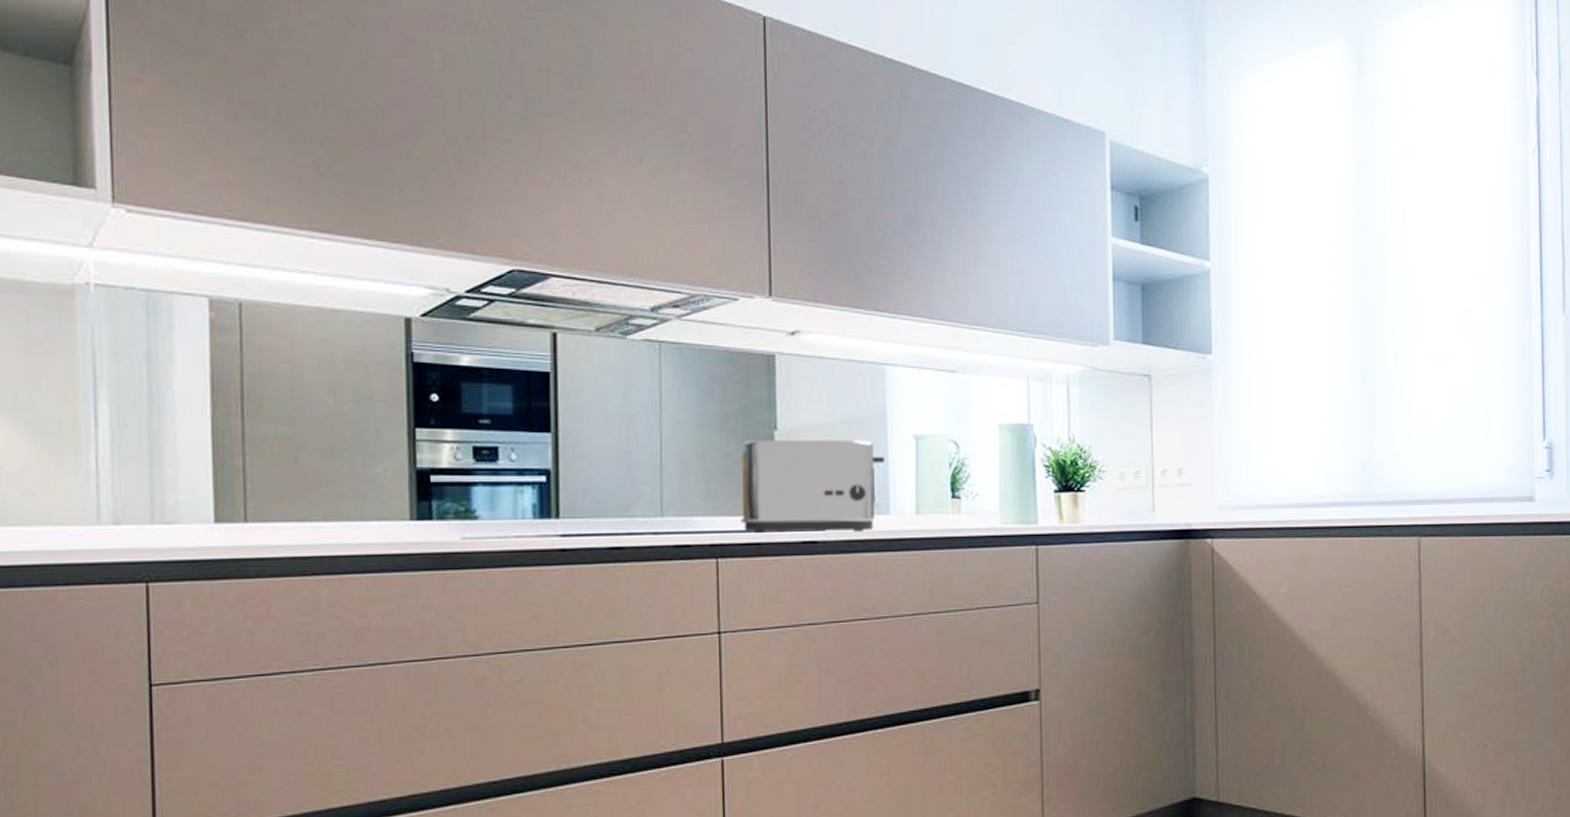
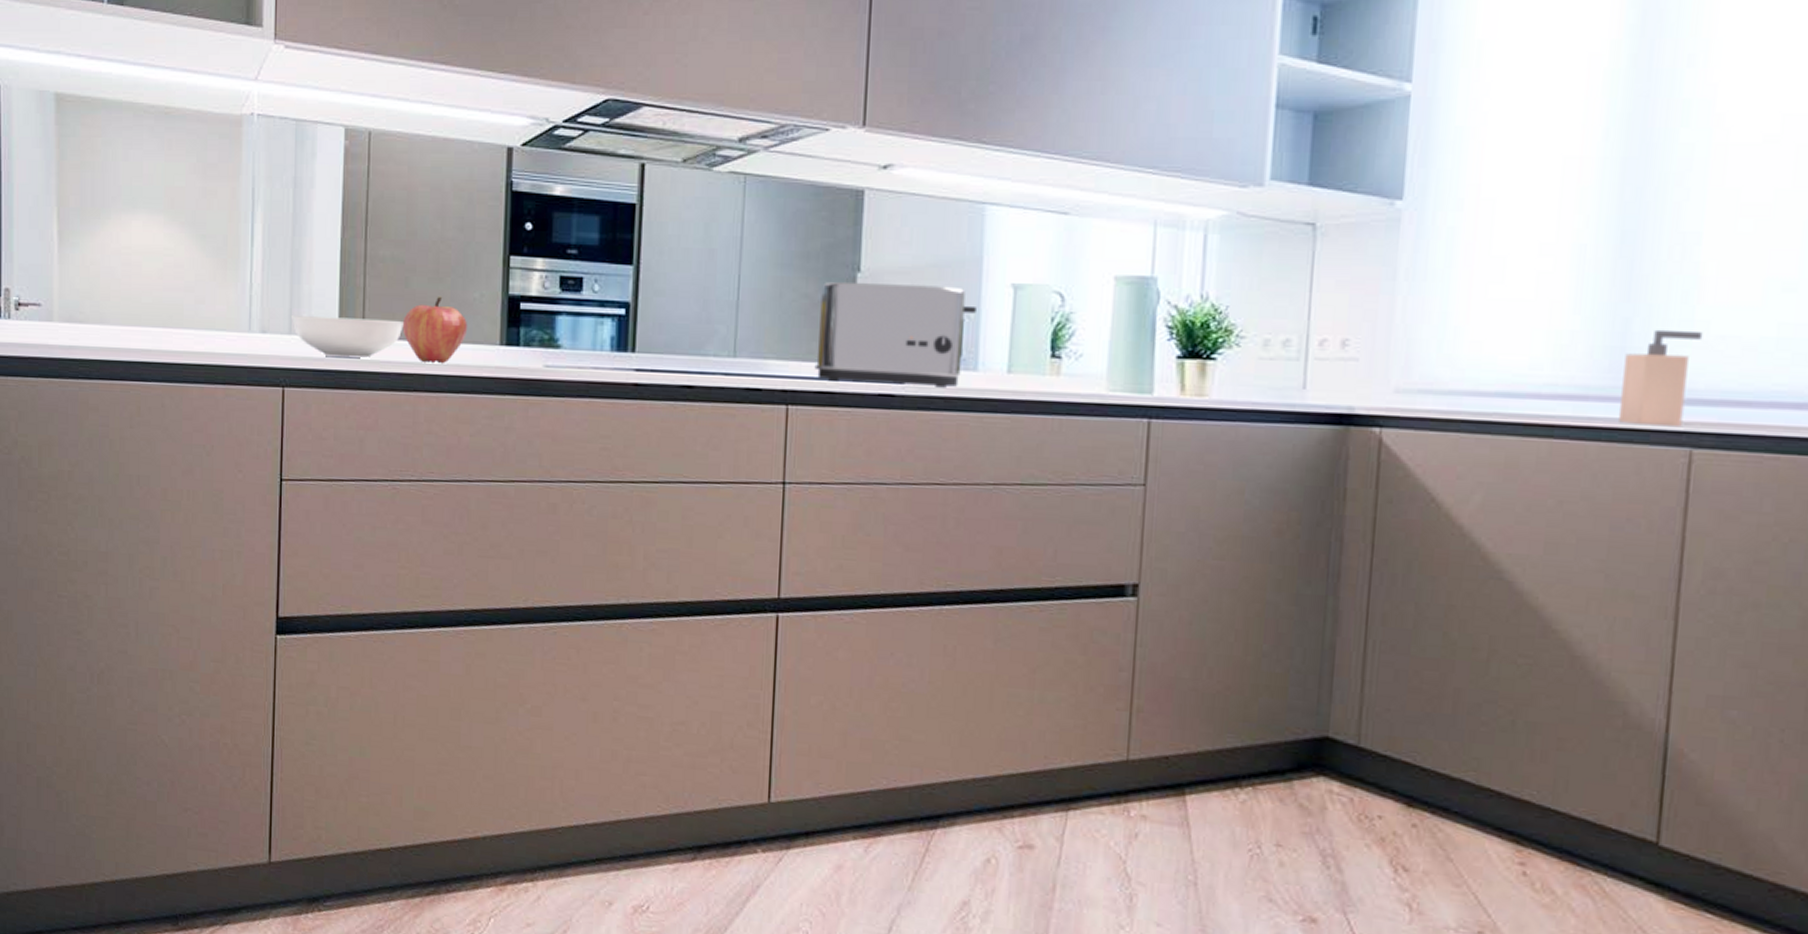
bowl: none [152,501,295,545] -> present [290,316,404,358]
fruit: none [293,473,372,545] -> present [402,296,468,364]
soap dispenser: none [1371,448,1419,523] -> present [1617,329,1704,428]

